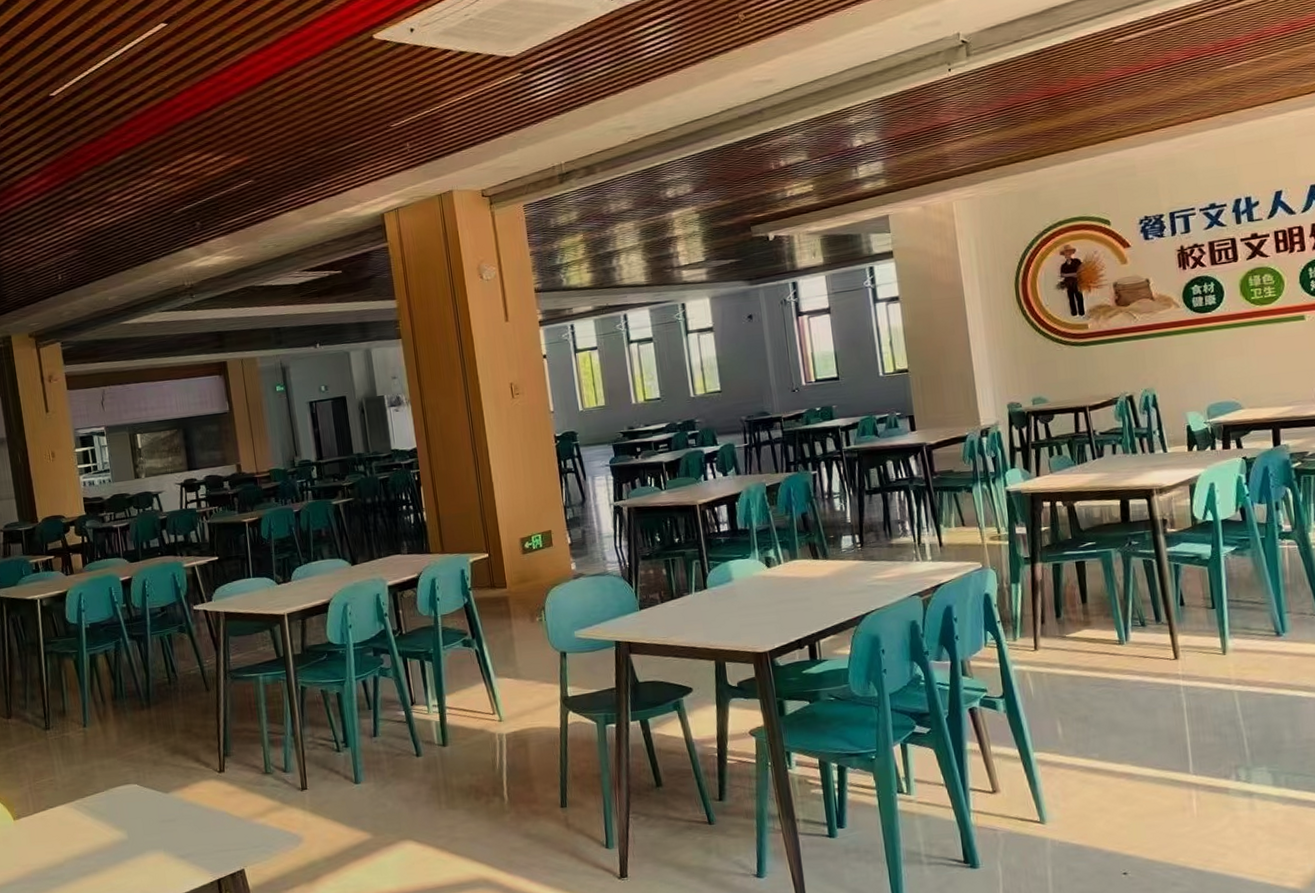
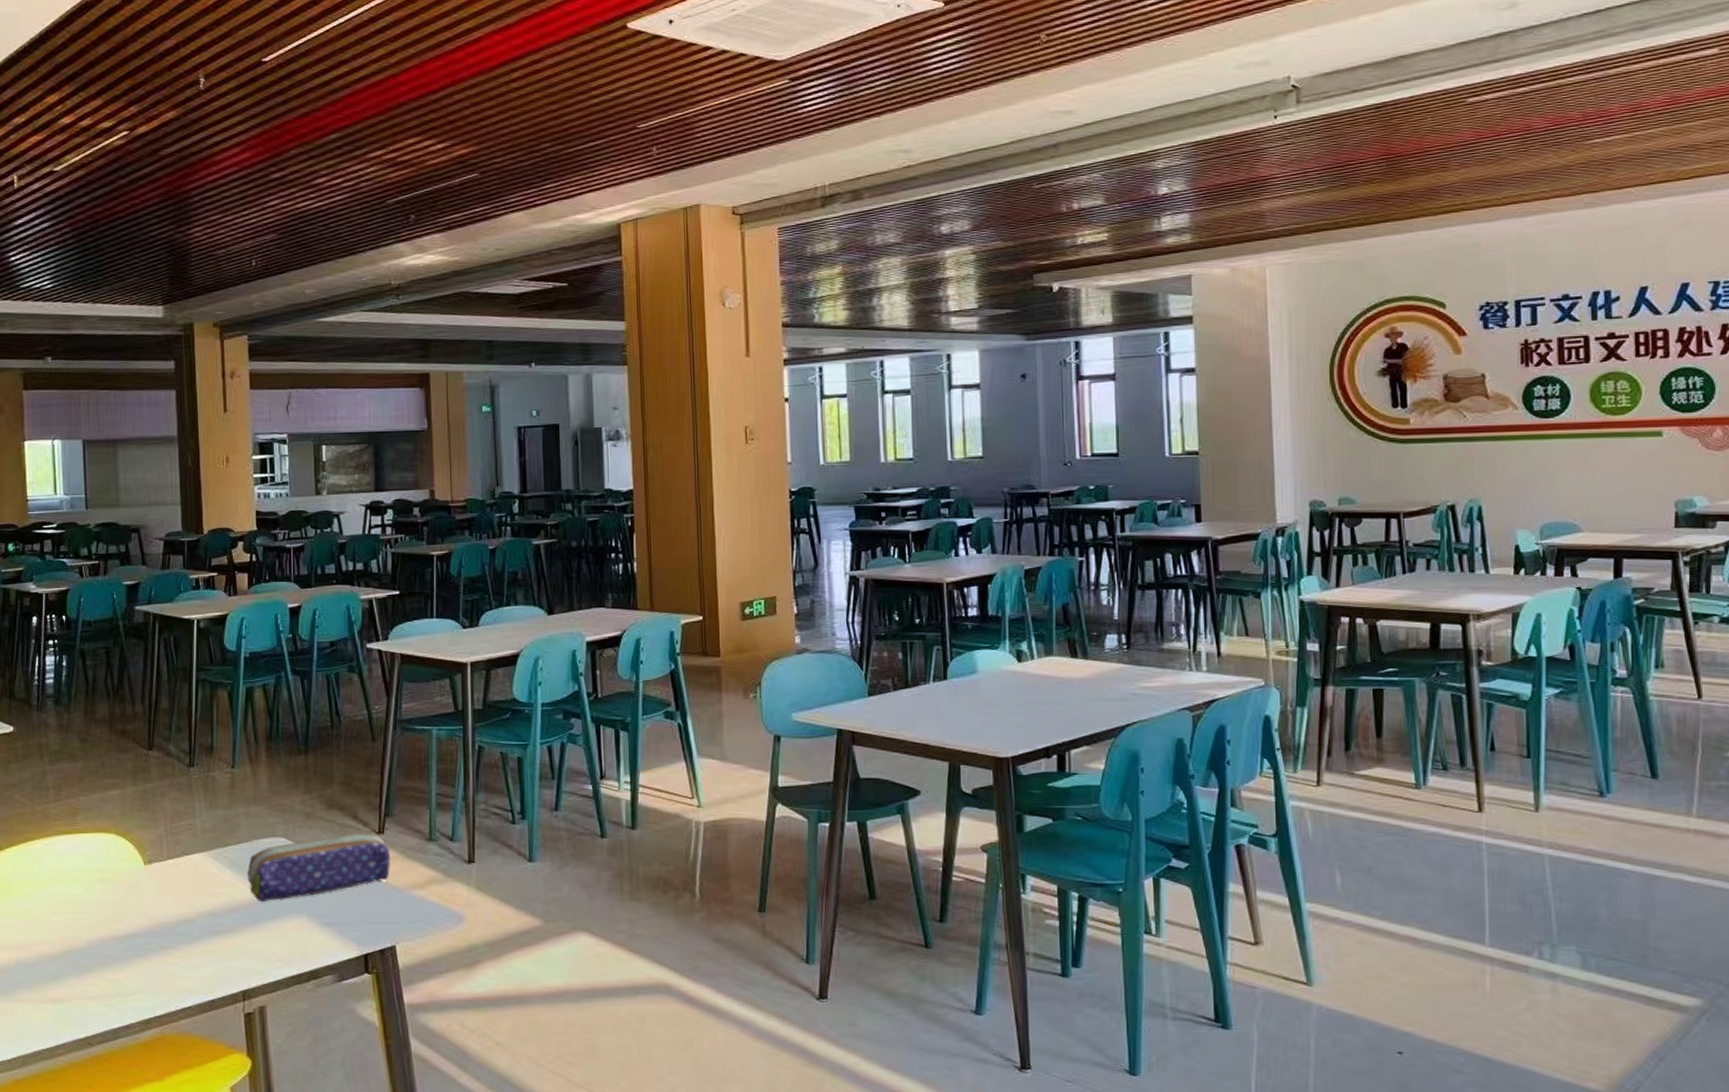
pencil case: none [106,772,233,843] -> present [248,832,391,902]

